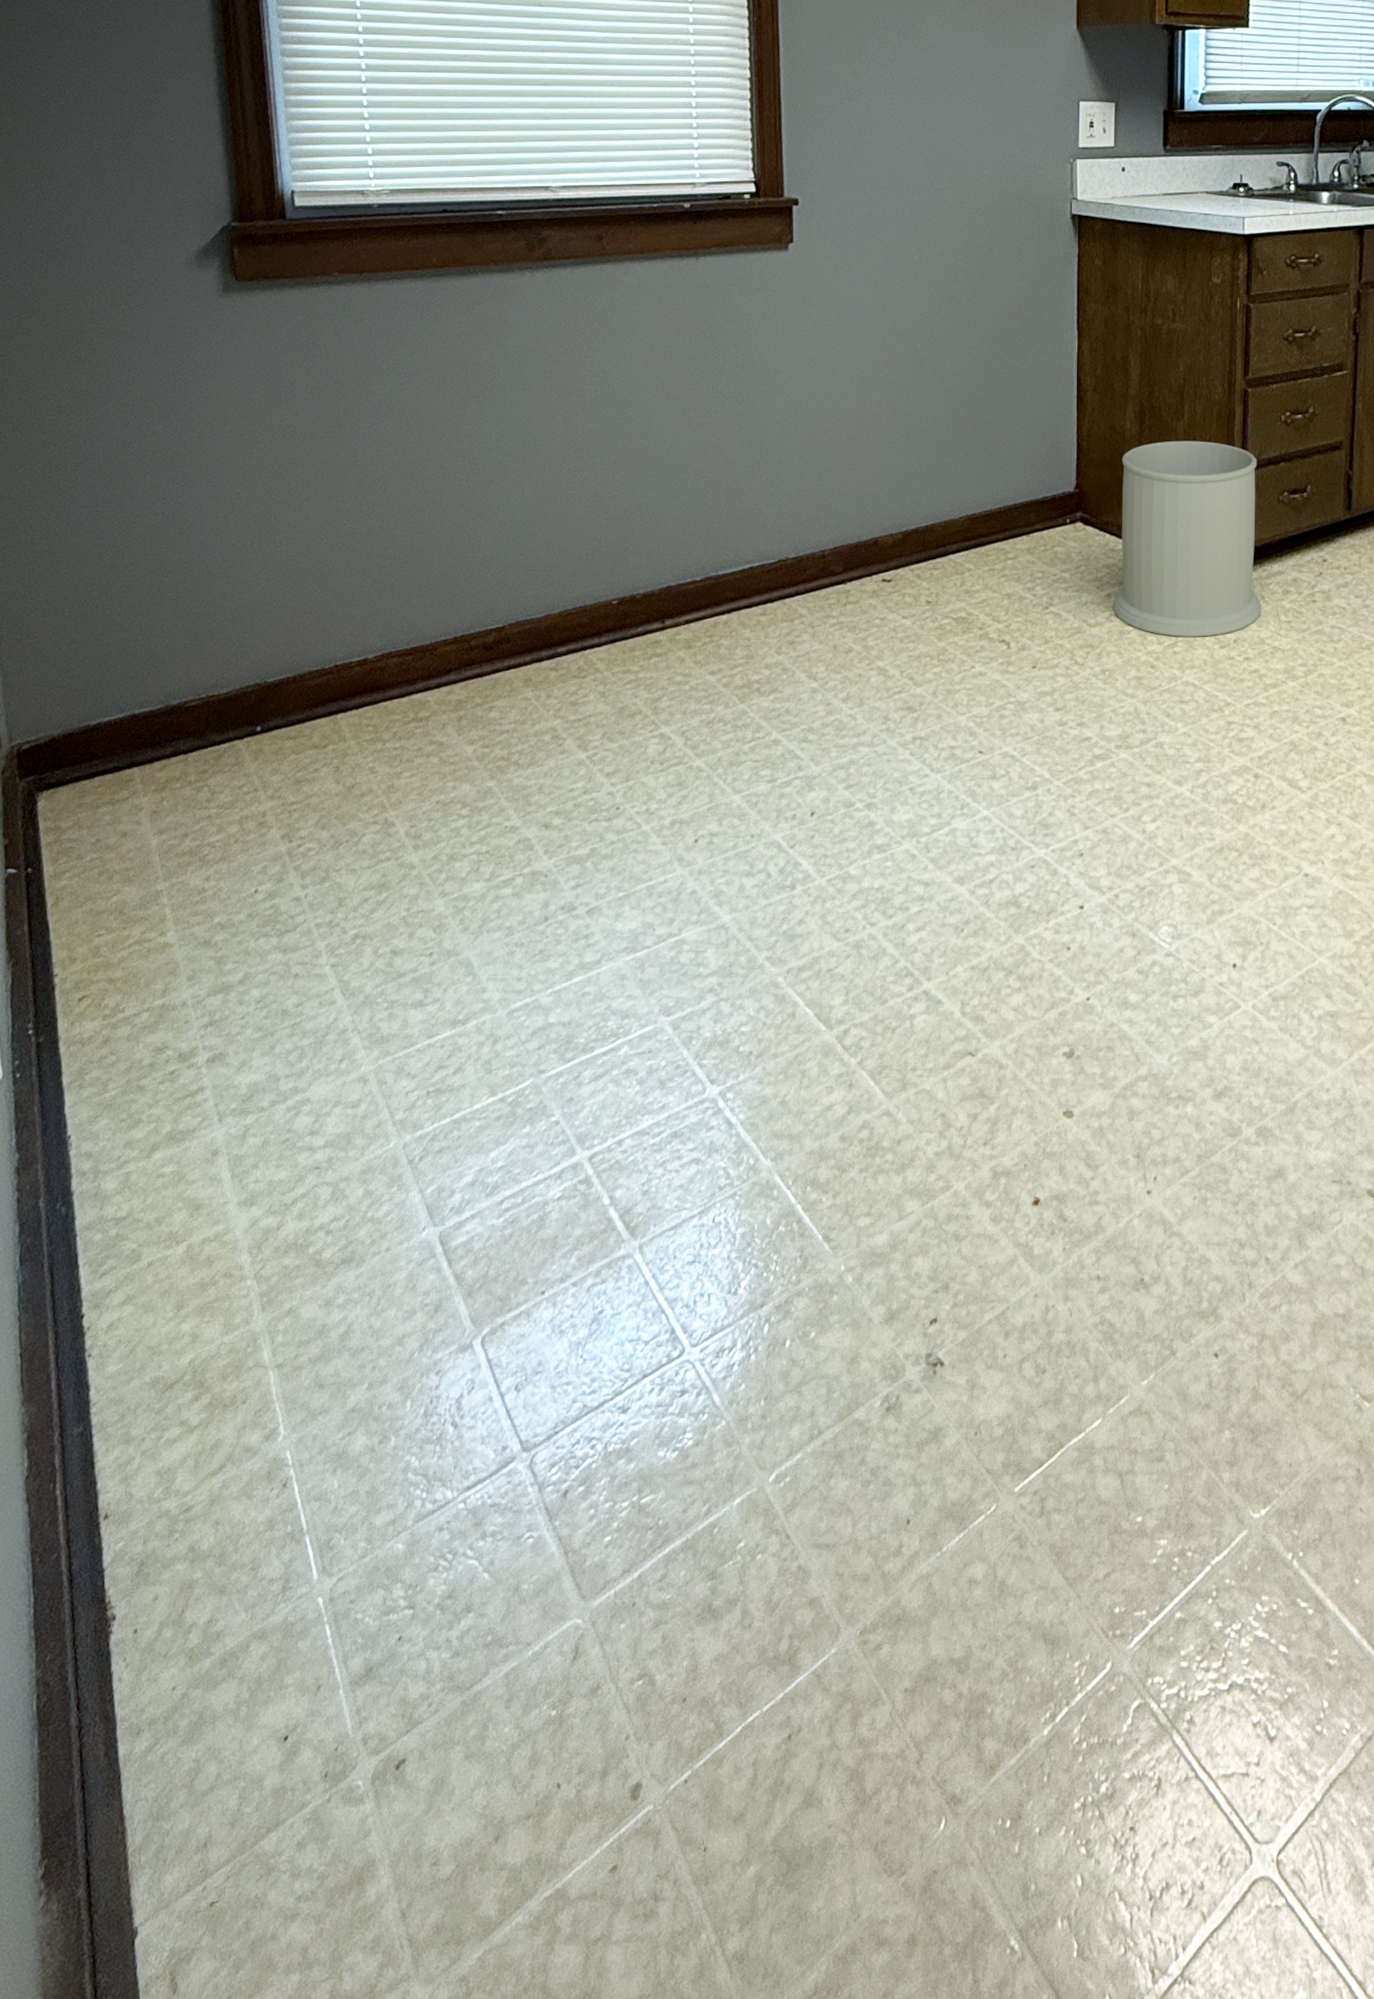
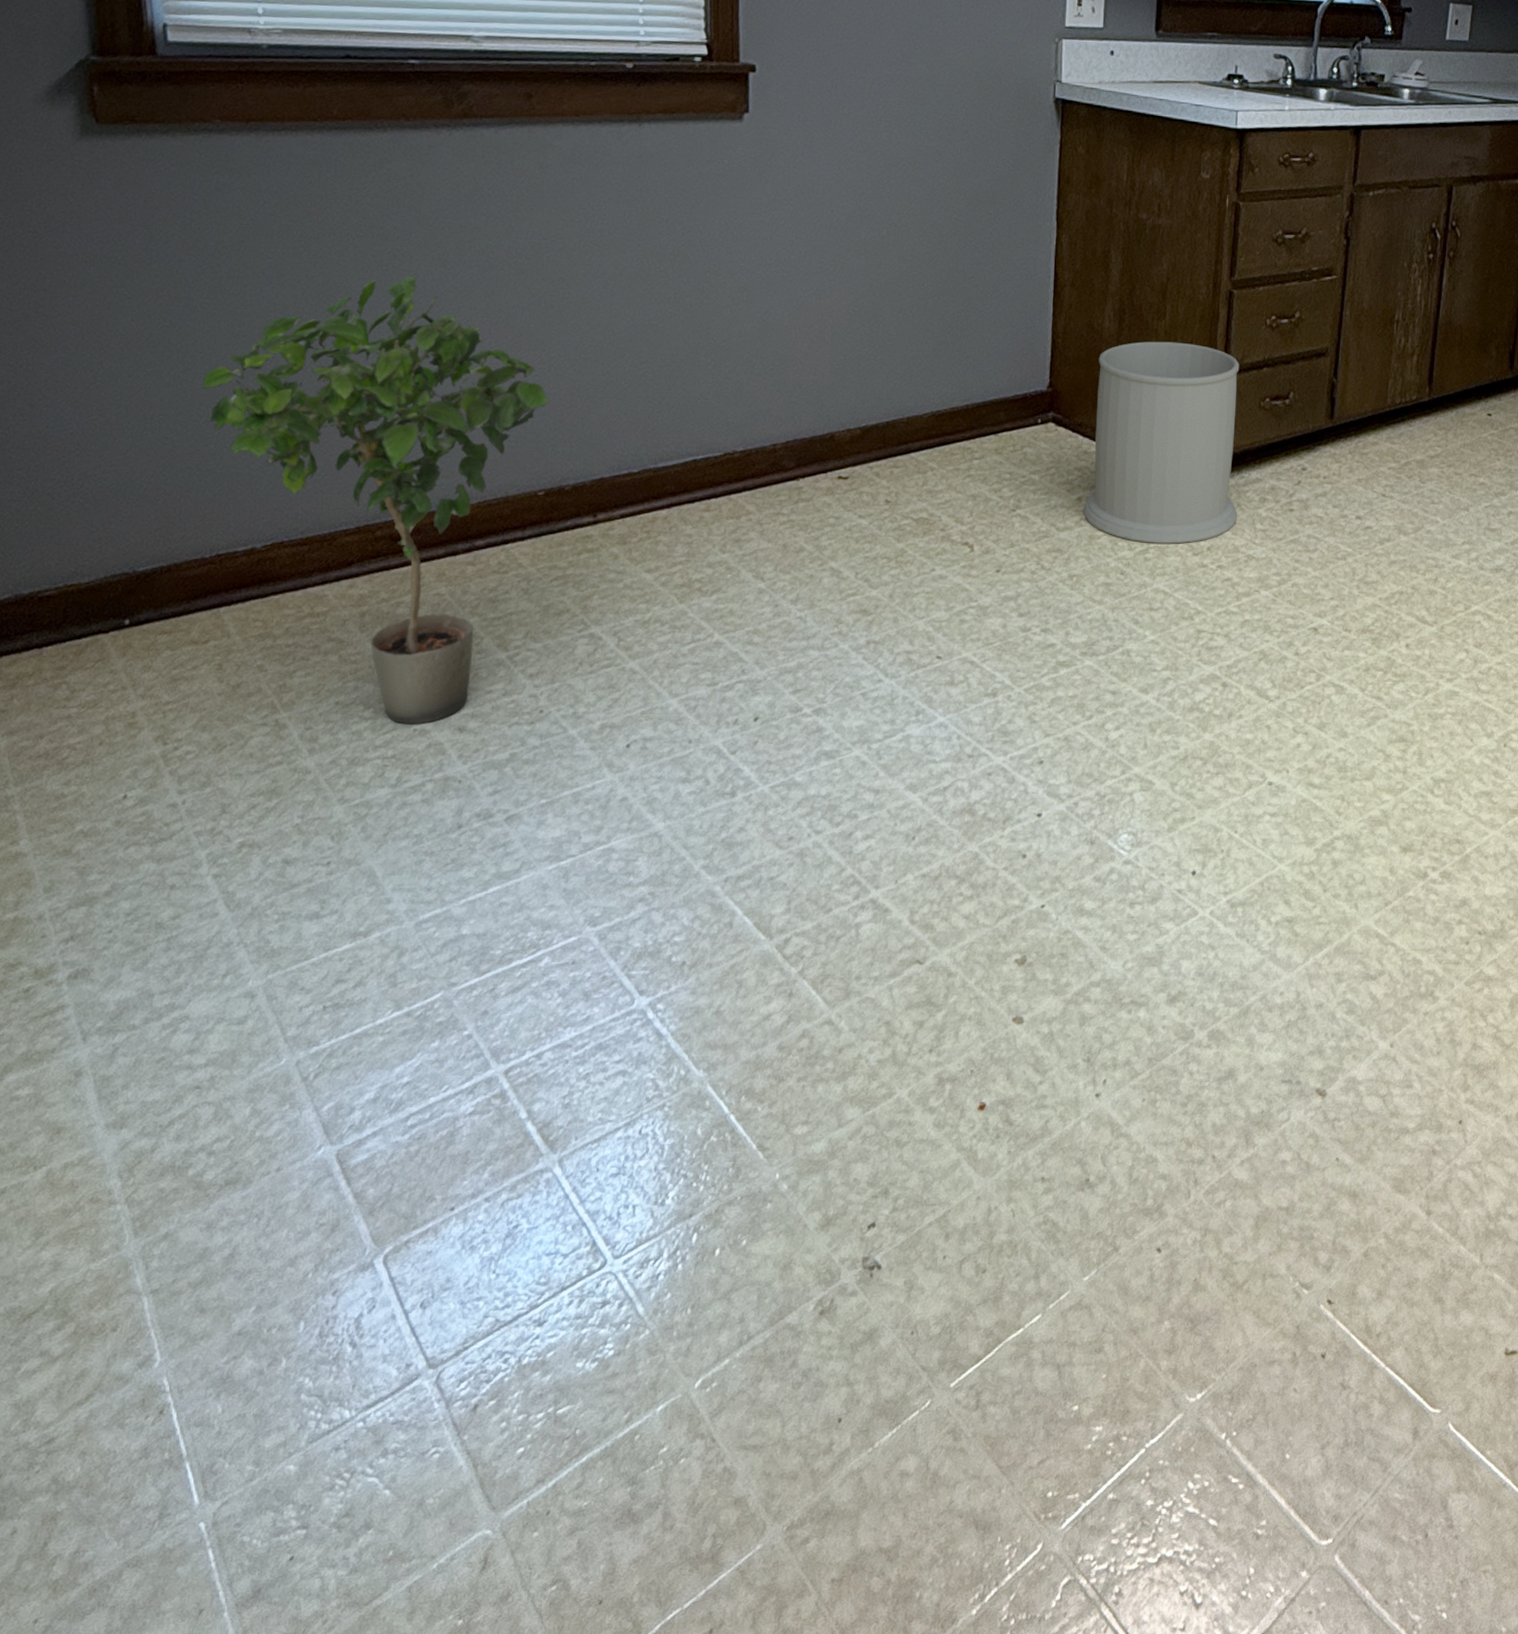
potted plant: none [322,406,620,822] -> present [202,277,548,725]

